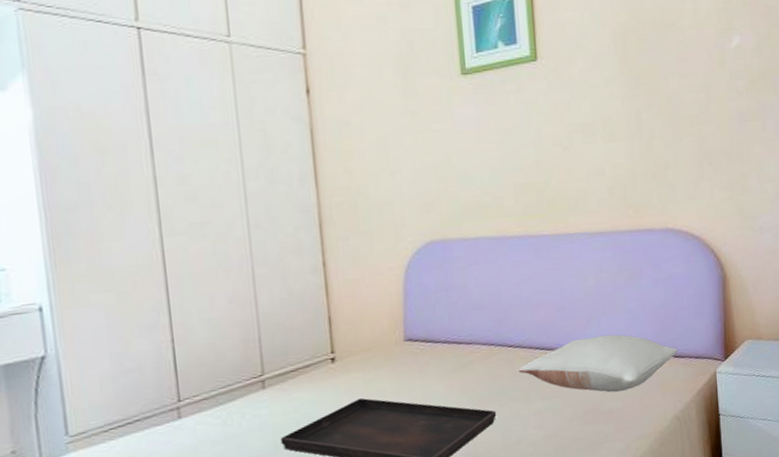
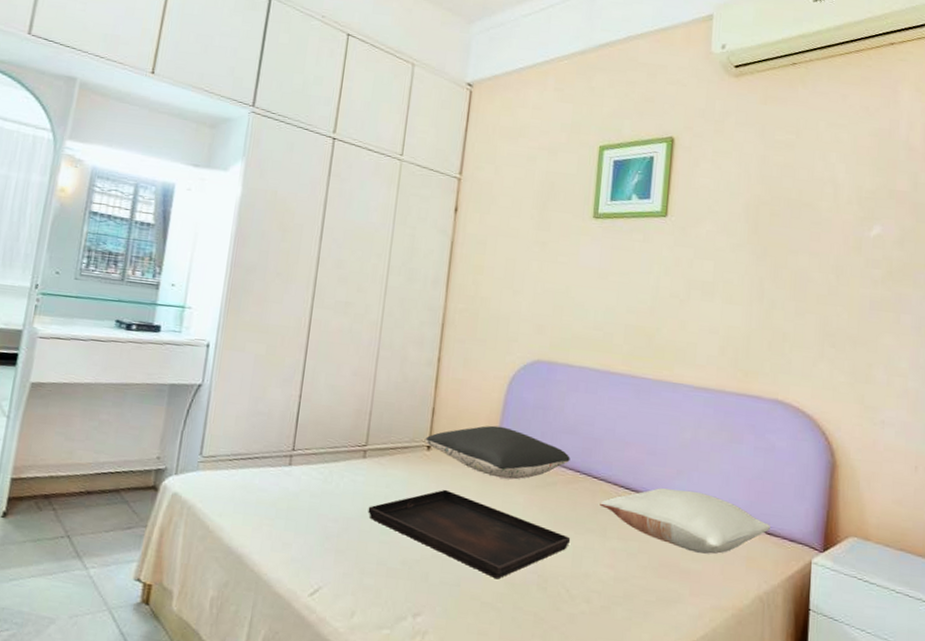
pillow: none [327,318,482,373] -> present [425,425,570,480]

